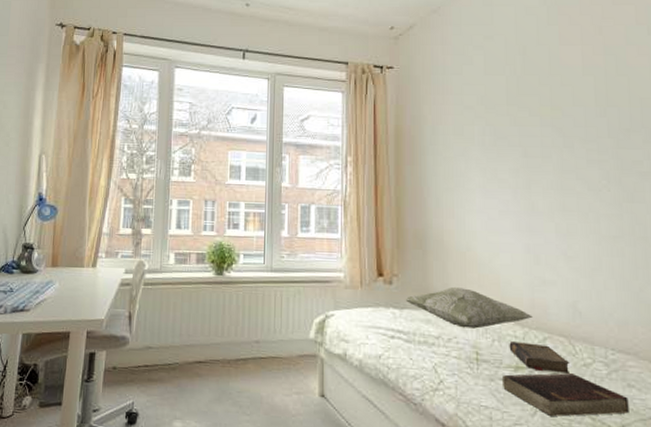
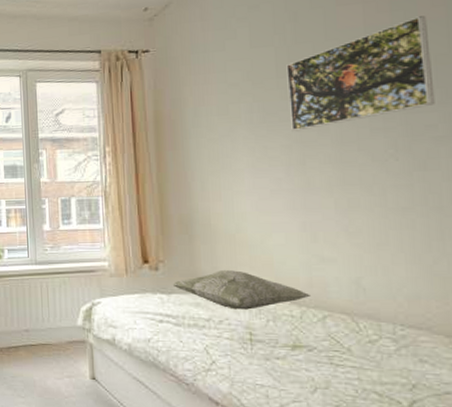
hardback book: present [503,373,629,417] -> none [279,350,421,393]
book: present [509,342,569,374] -> none [285,321,353,351]
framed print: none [516,62,641,157] -> present [286,16,435,132]

